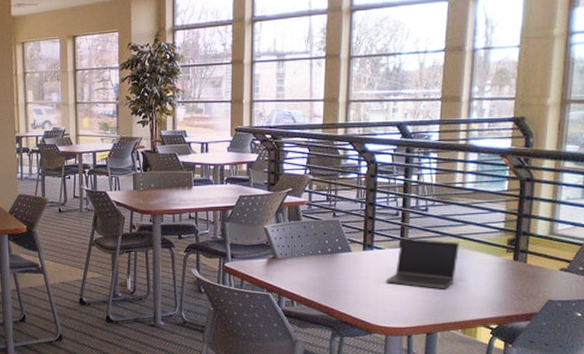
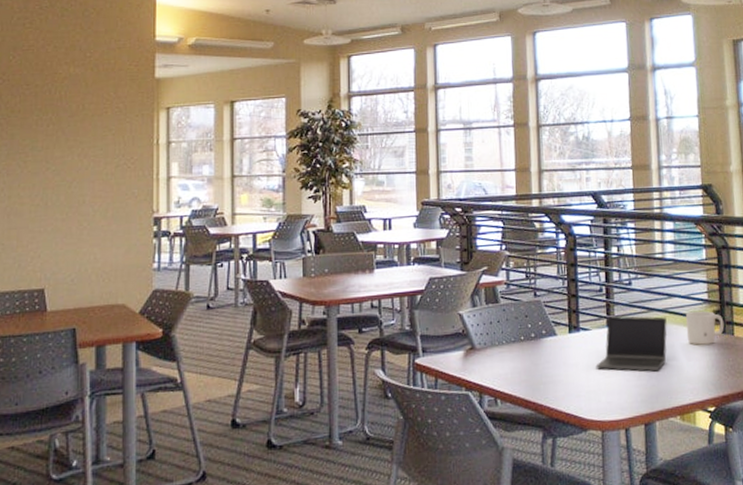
mug: none [477,238,518,269] -> present [685,310,725,345]

